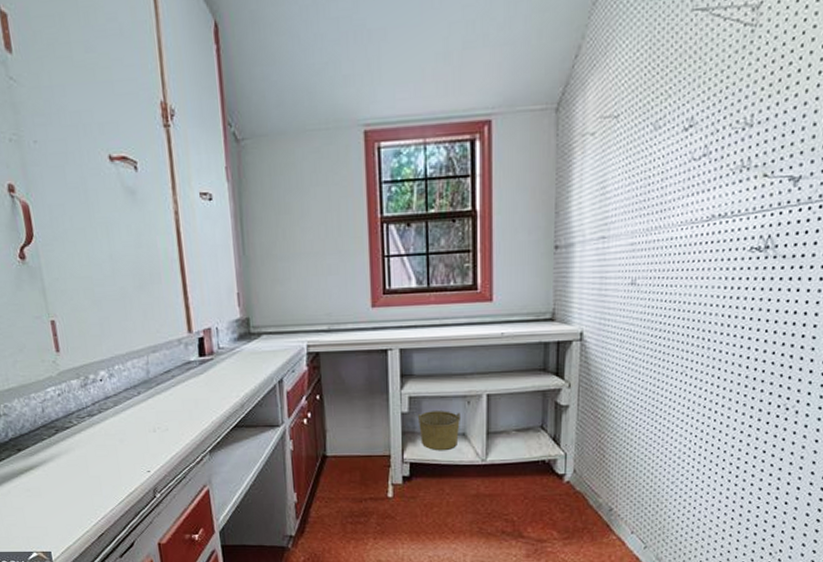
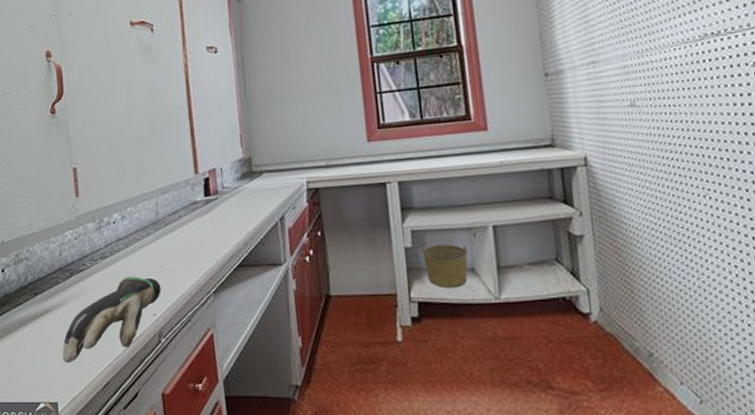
glove: none [52,434,155,516] -> present [62,276,161,364]

